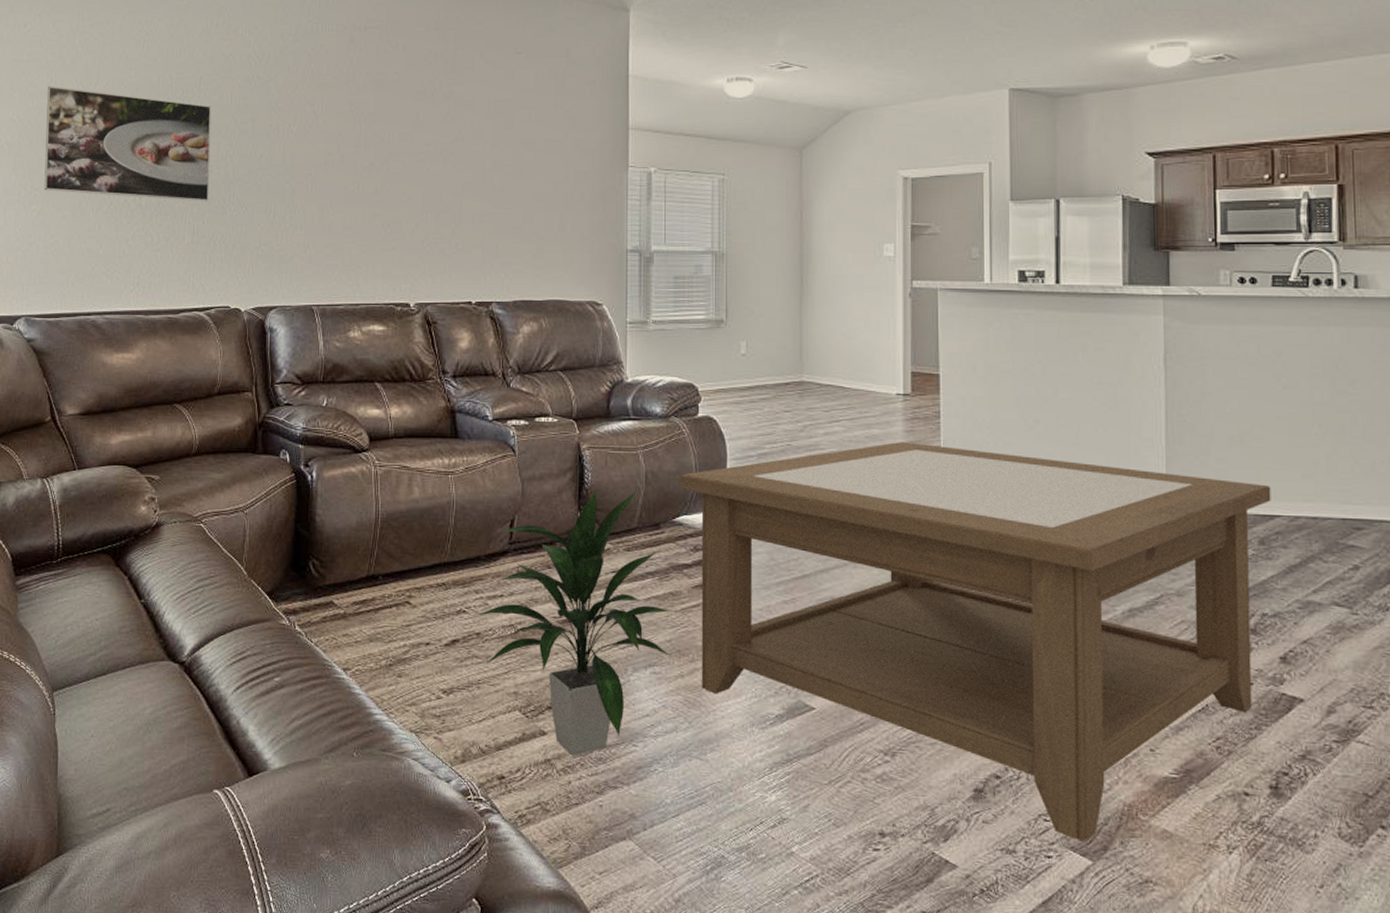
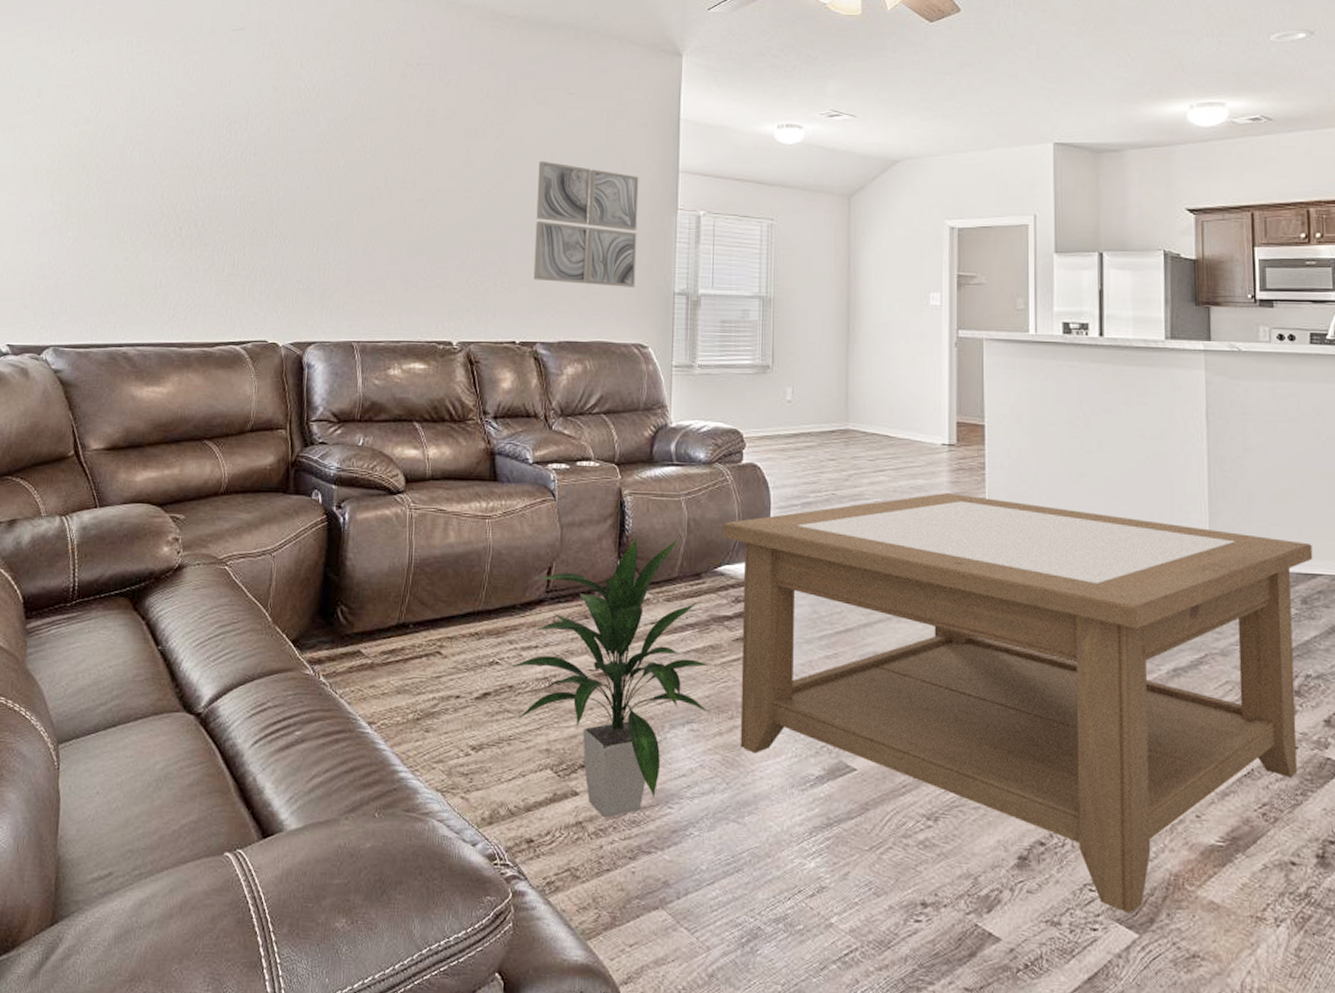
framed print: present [44,86,212,202] -> none [81,112,259,234]
wall art: none [487,121,589,246] -> present [533,161,639,287]

